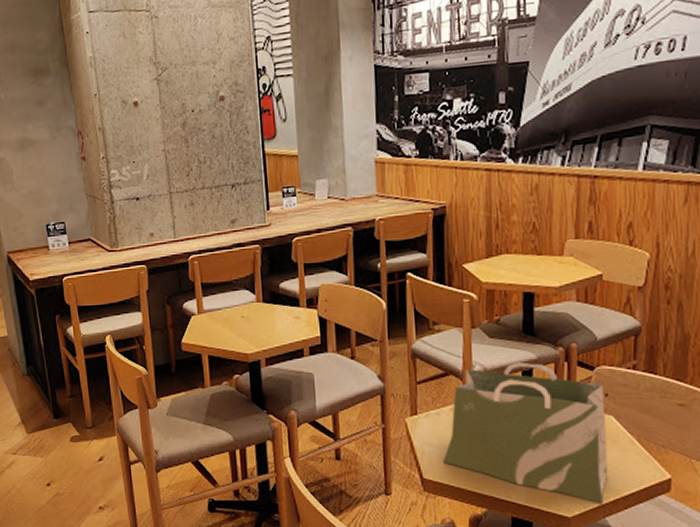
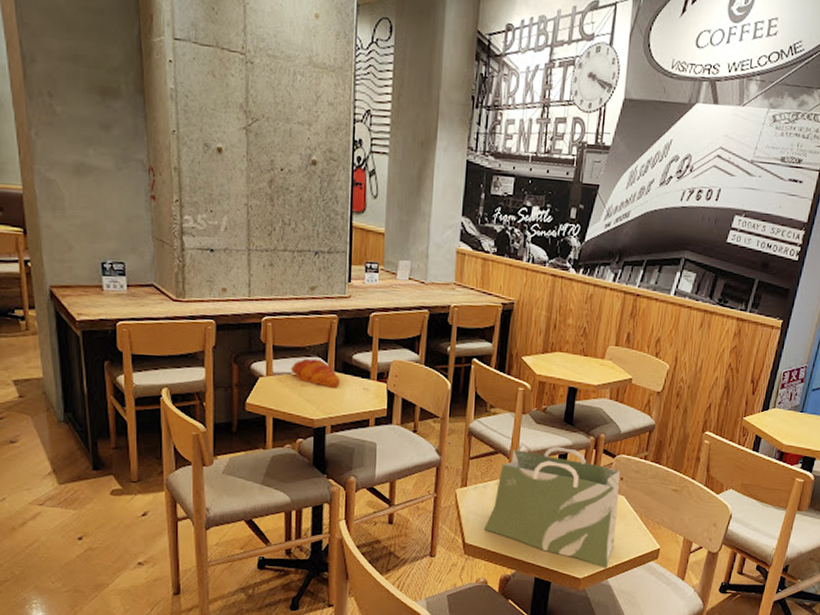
croissant: none [220,292,270,320] -> present [291,358,340,388]

